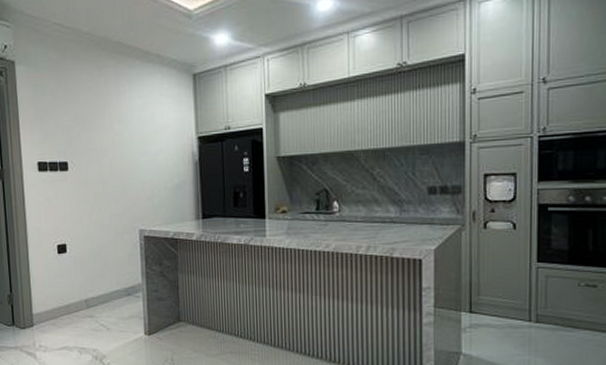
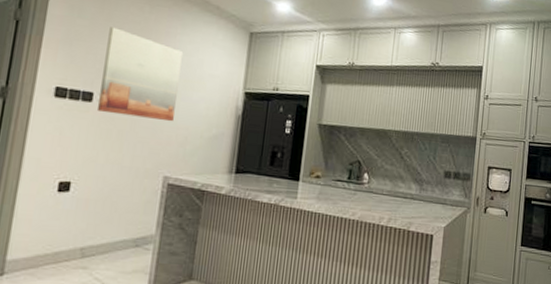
wall art: none [69,97,138,179] -> present [96,27,184,122]

